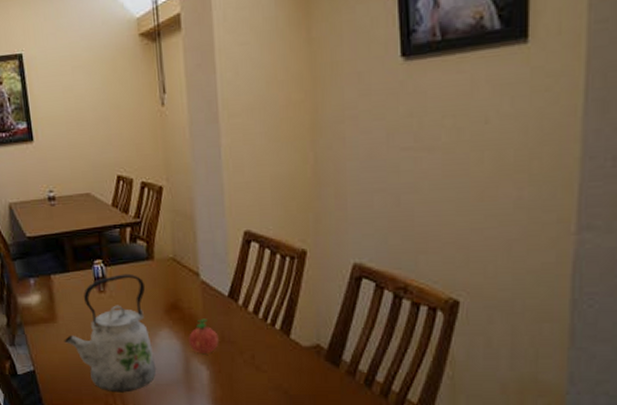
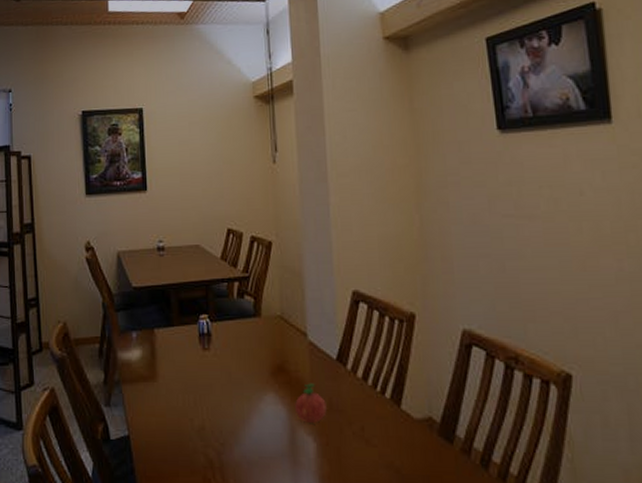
kettle: present [64,273,157,393] -> none [163,331,260,466]

